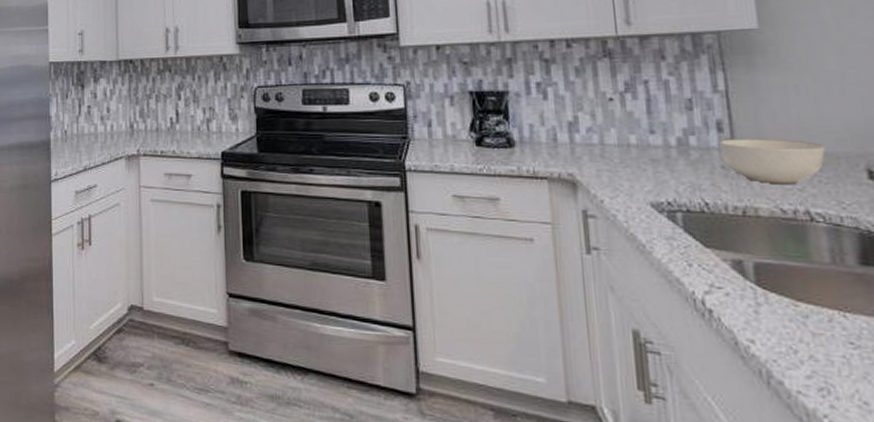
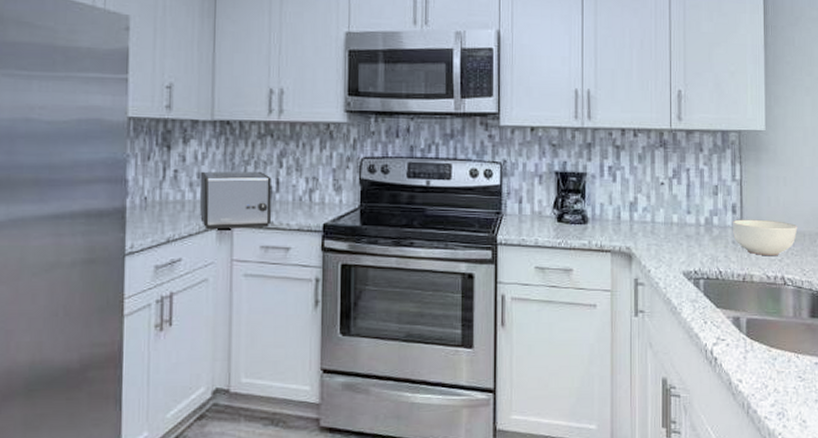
toaster: none [109,104,172,159] -> present [199,171,272,230]

